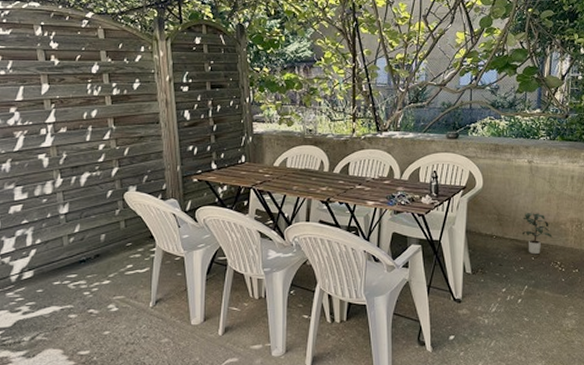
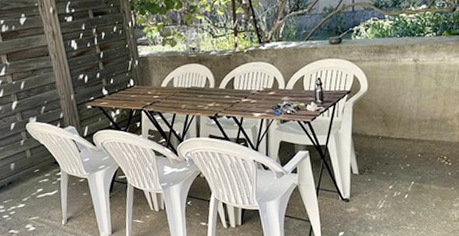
potted plant: present [521,213,553,255] -> none [407,111,439,152]

